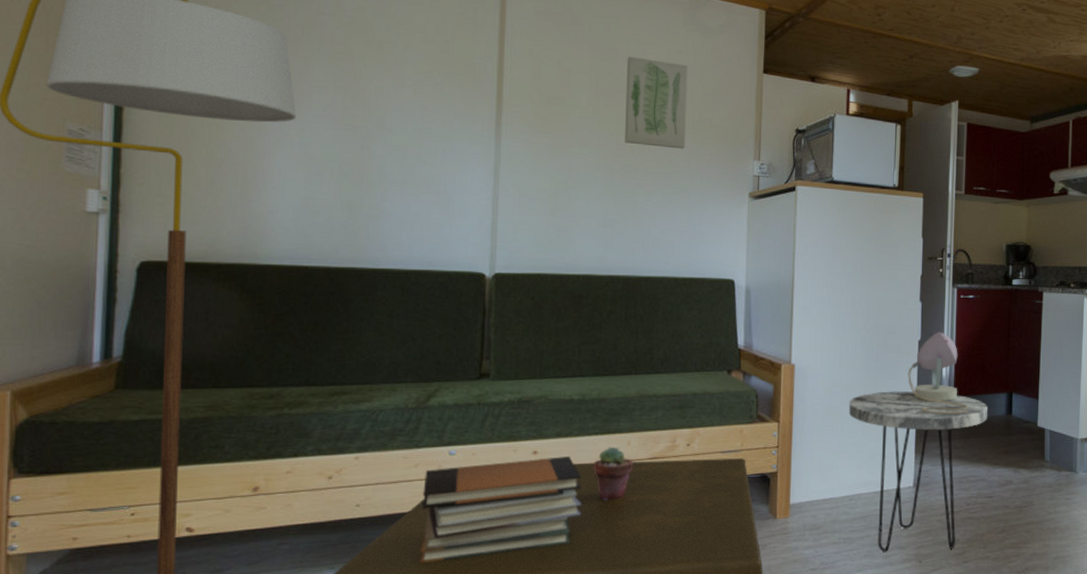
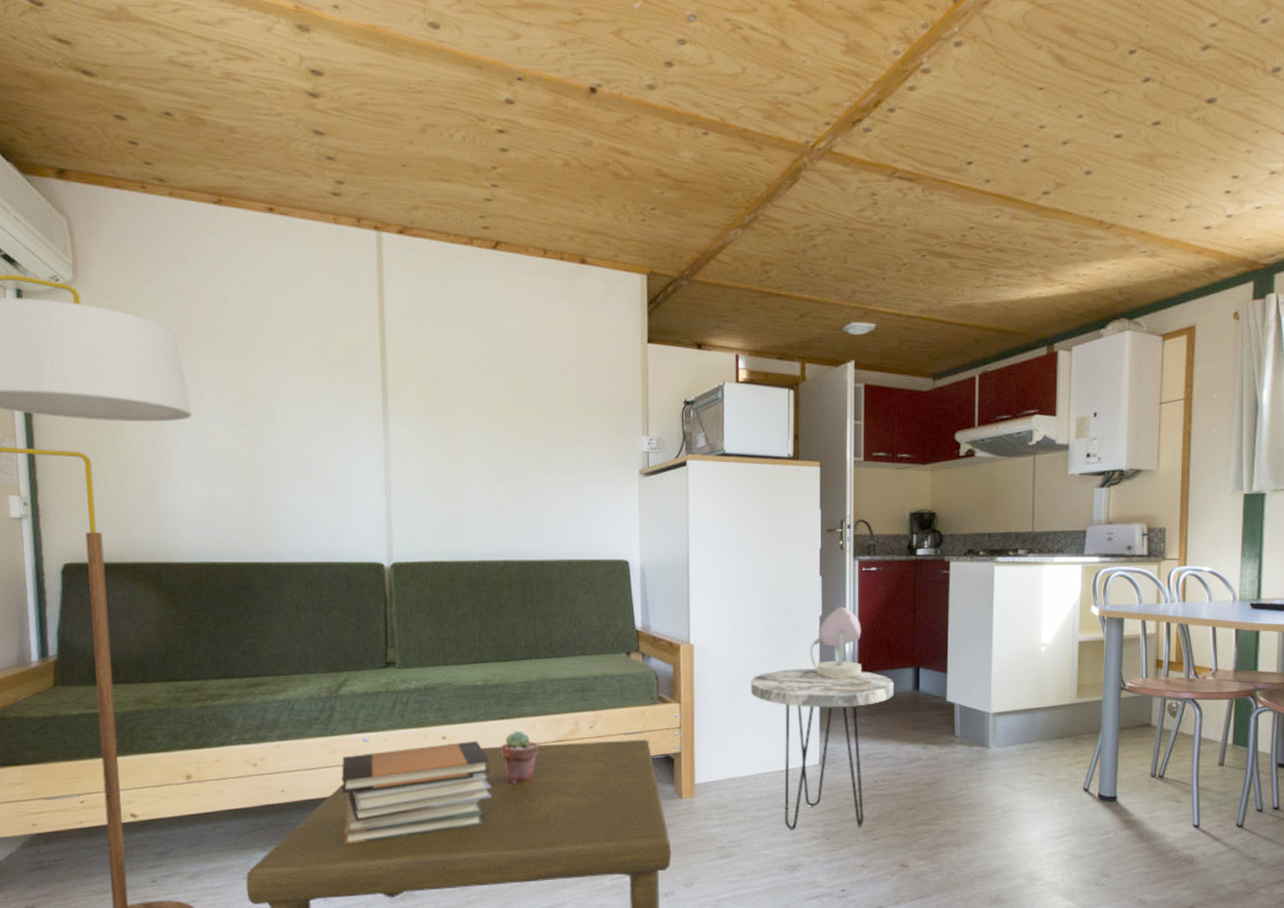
wall art: present [625,56,688,149] -> none [508,333,572,428]

